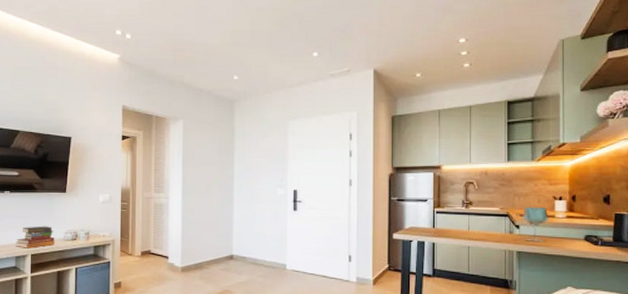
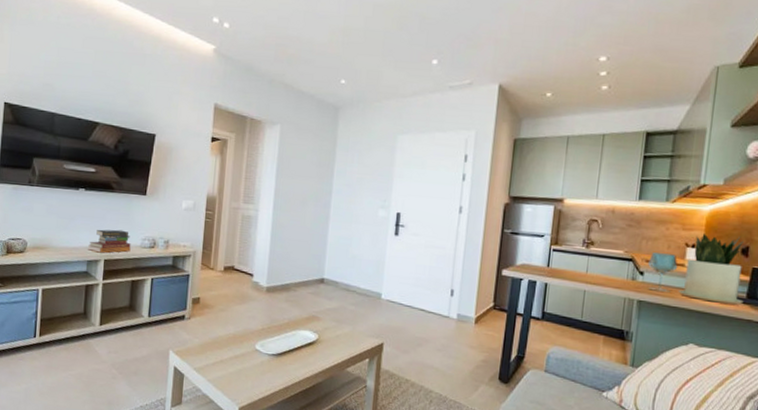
planter: none [552,187,611,249] -> present [678,234,744,305]

